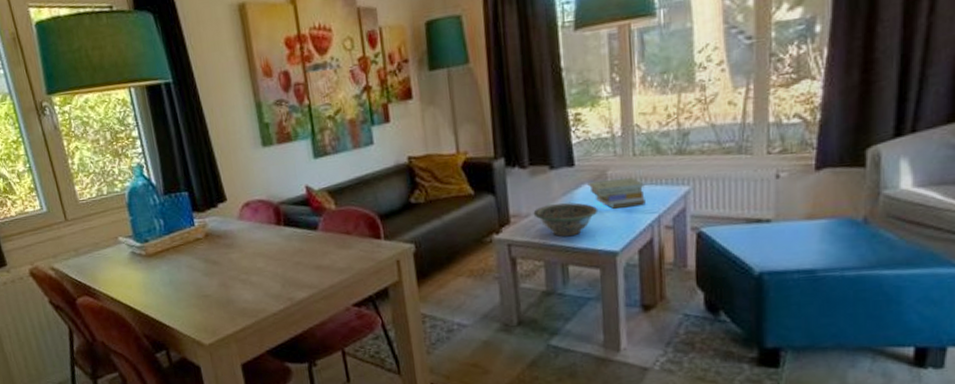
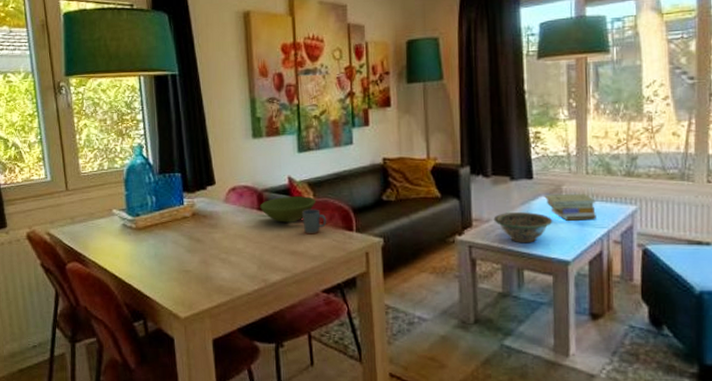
bowl: none [278,205,339,236] -> present [260,195,317,223]
mug: none [324,218,352,247] -> present [302,209,327,235]

